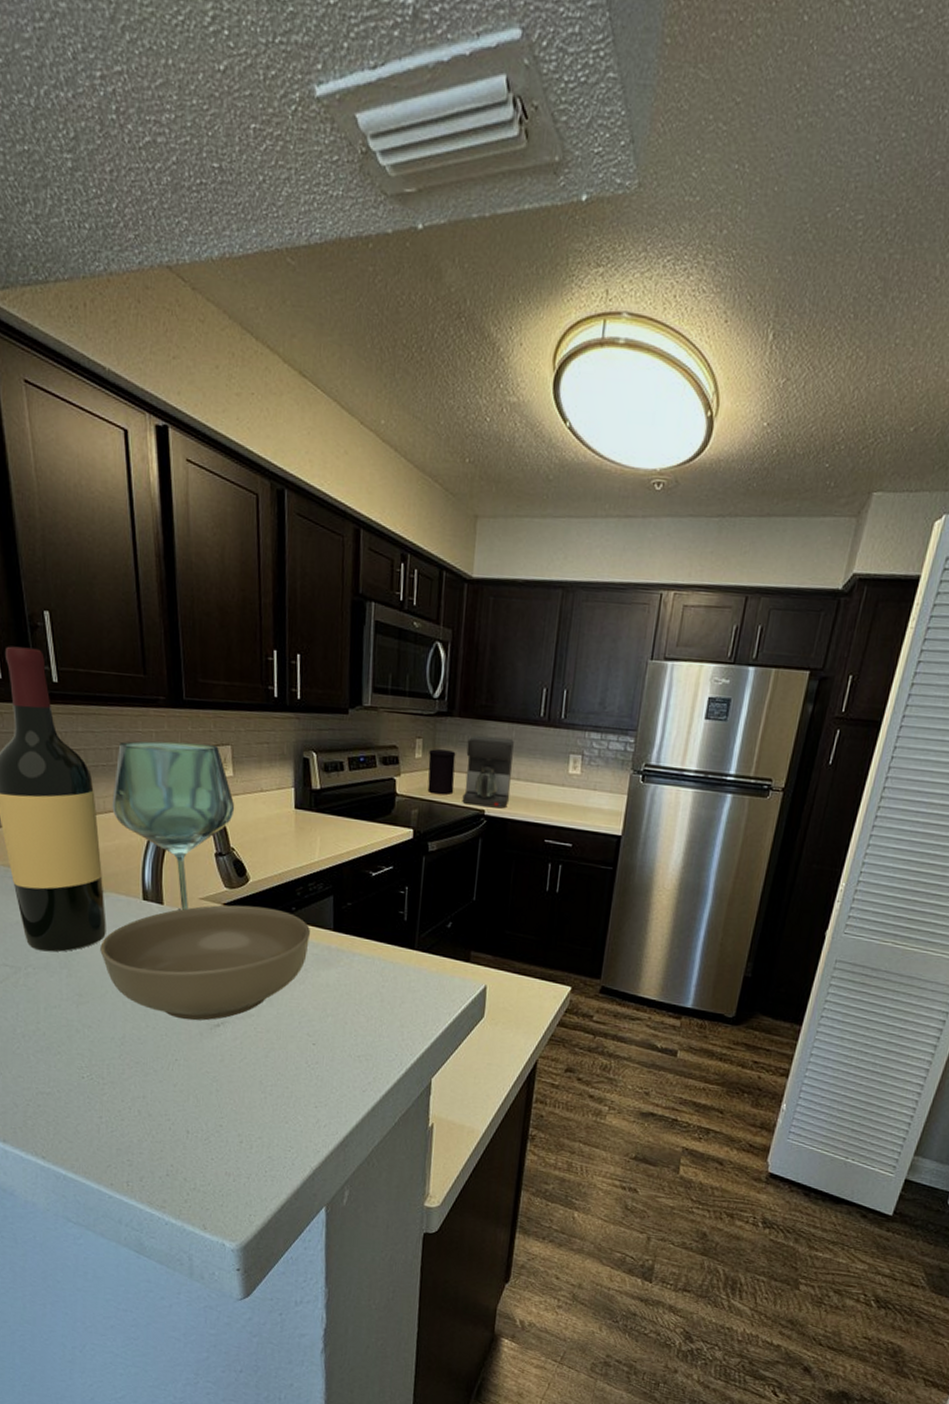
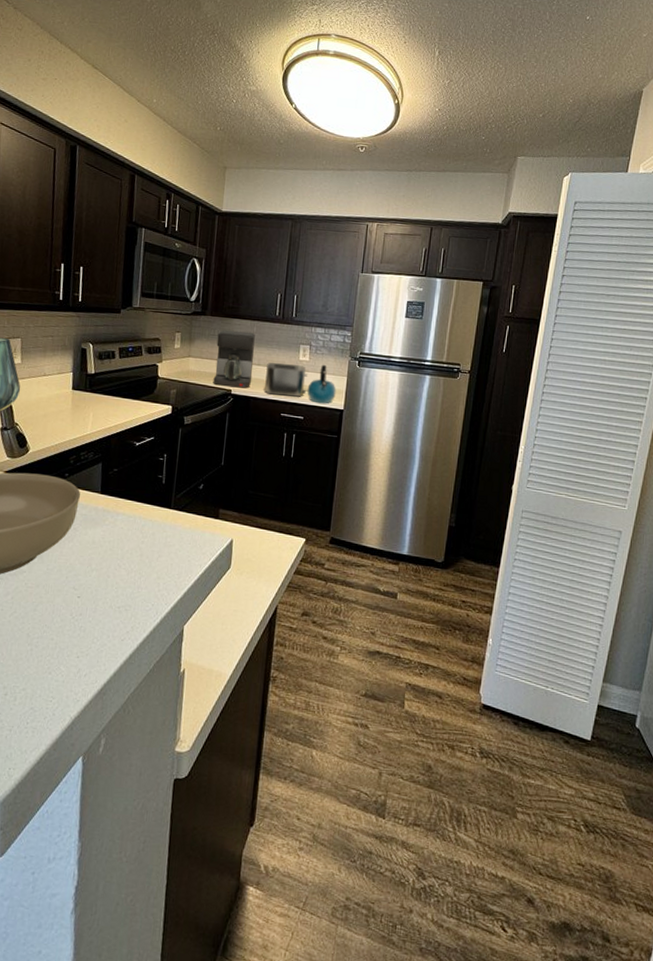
canister: present [427,749,456,795] -> none [184,341,208,378]
toaster: none [524,776,578,821] -> present [263,362,307,398]
kettle: none [577,779,614,829] -> present [307,364,336,404]

